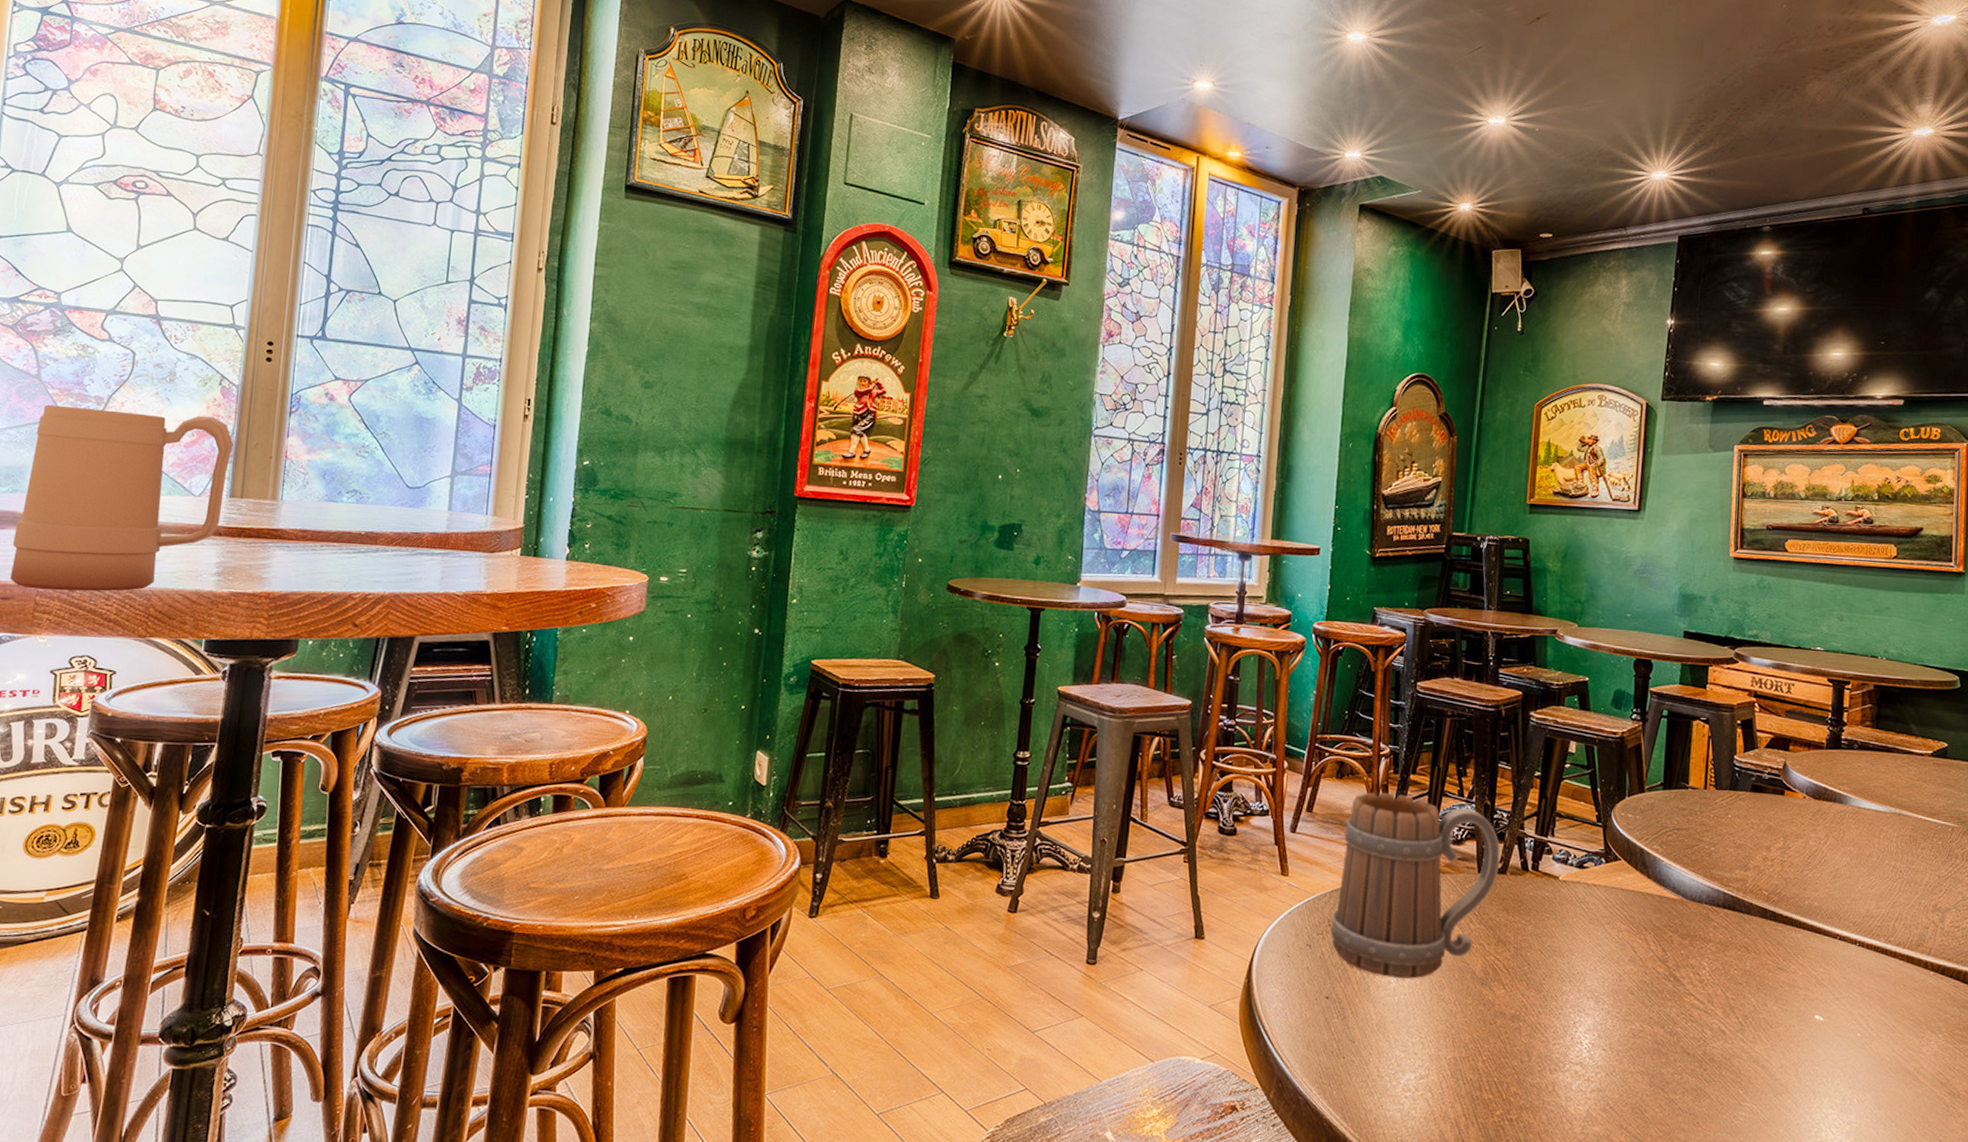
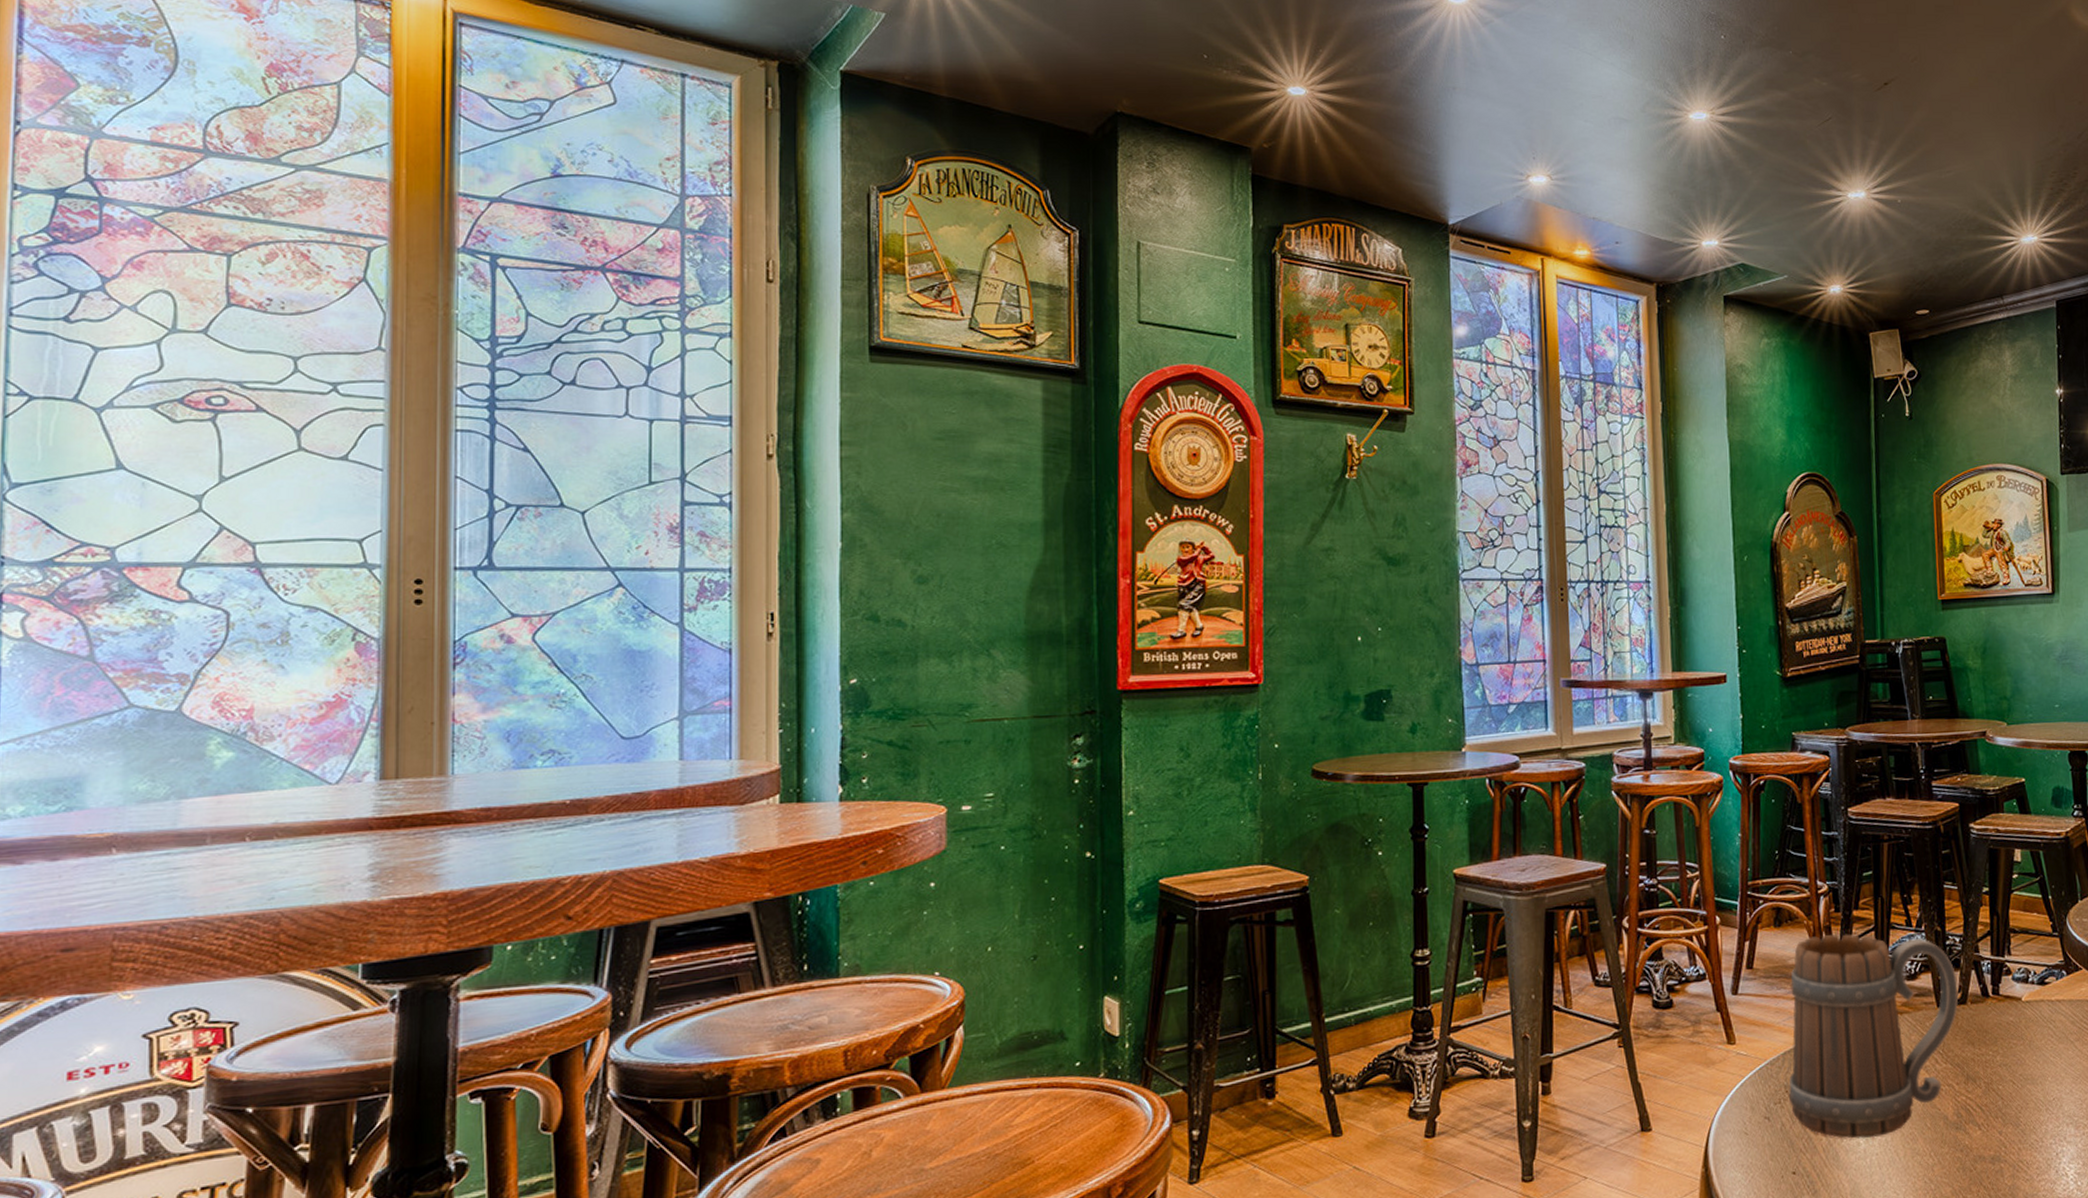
beer mug: present [10,404,234,591] -> none [71,681,379,932]

